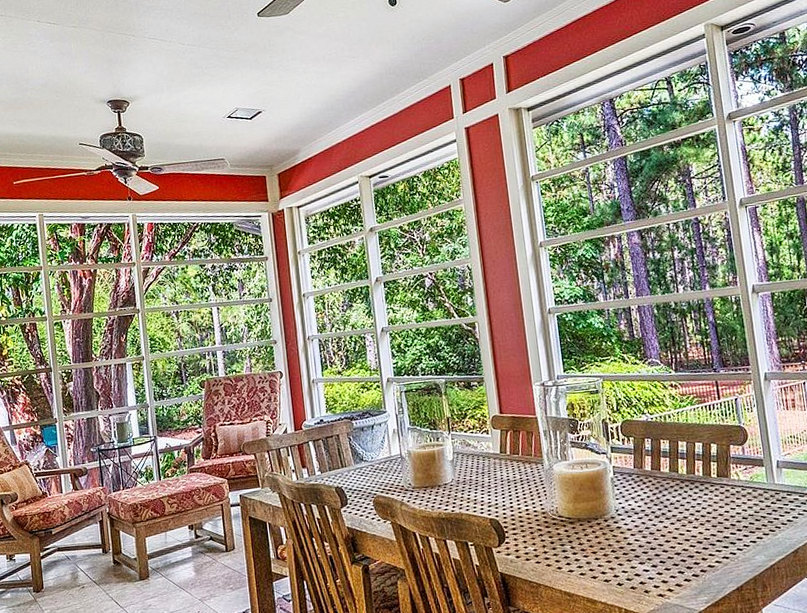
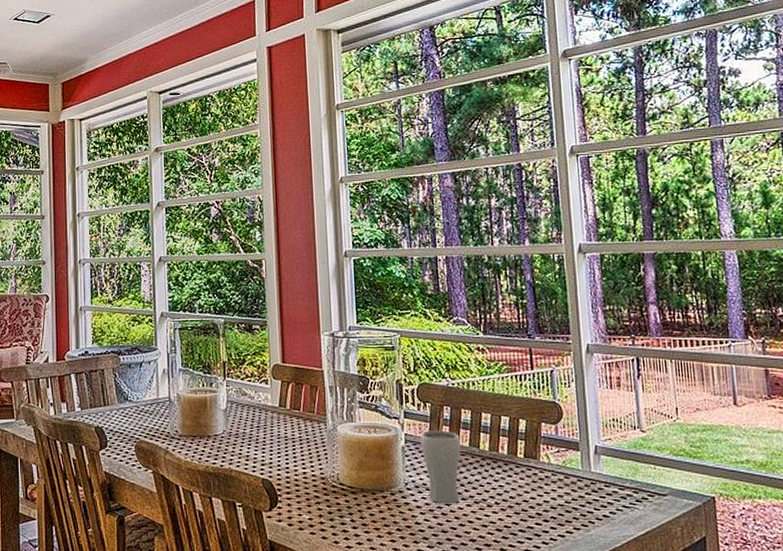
drinking glass: none [626,460,665,525] -> present [420,430,461,504]

